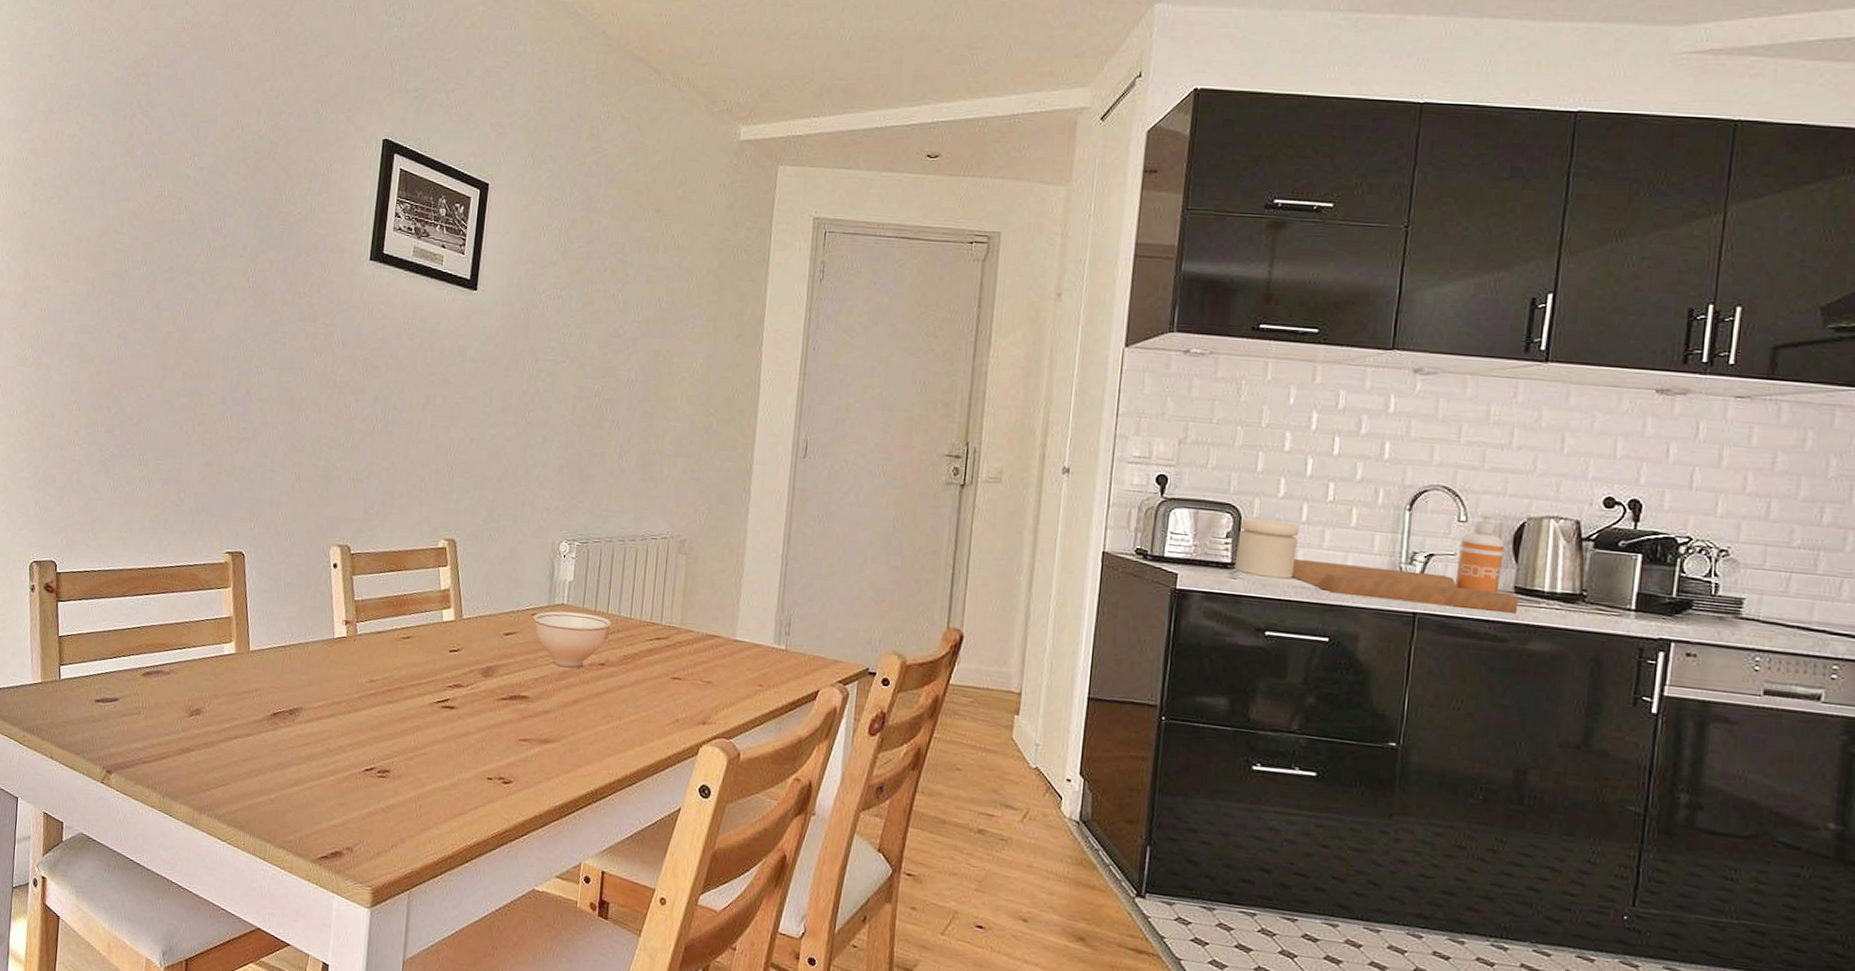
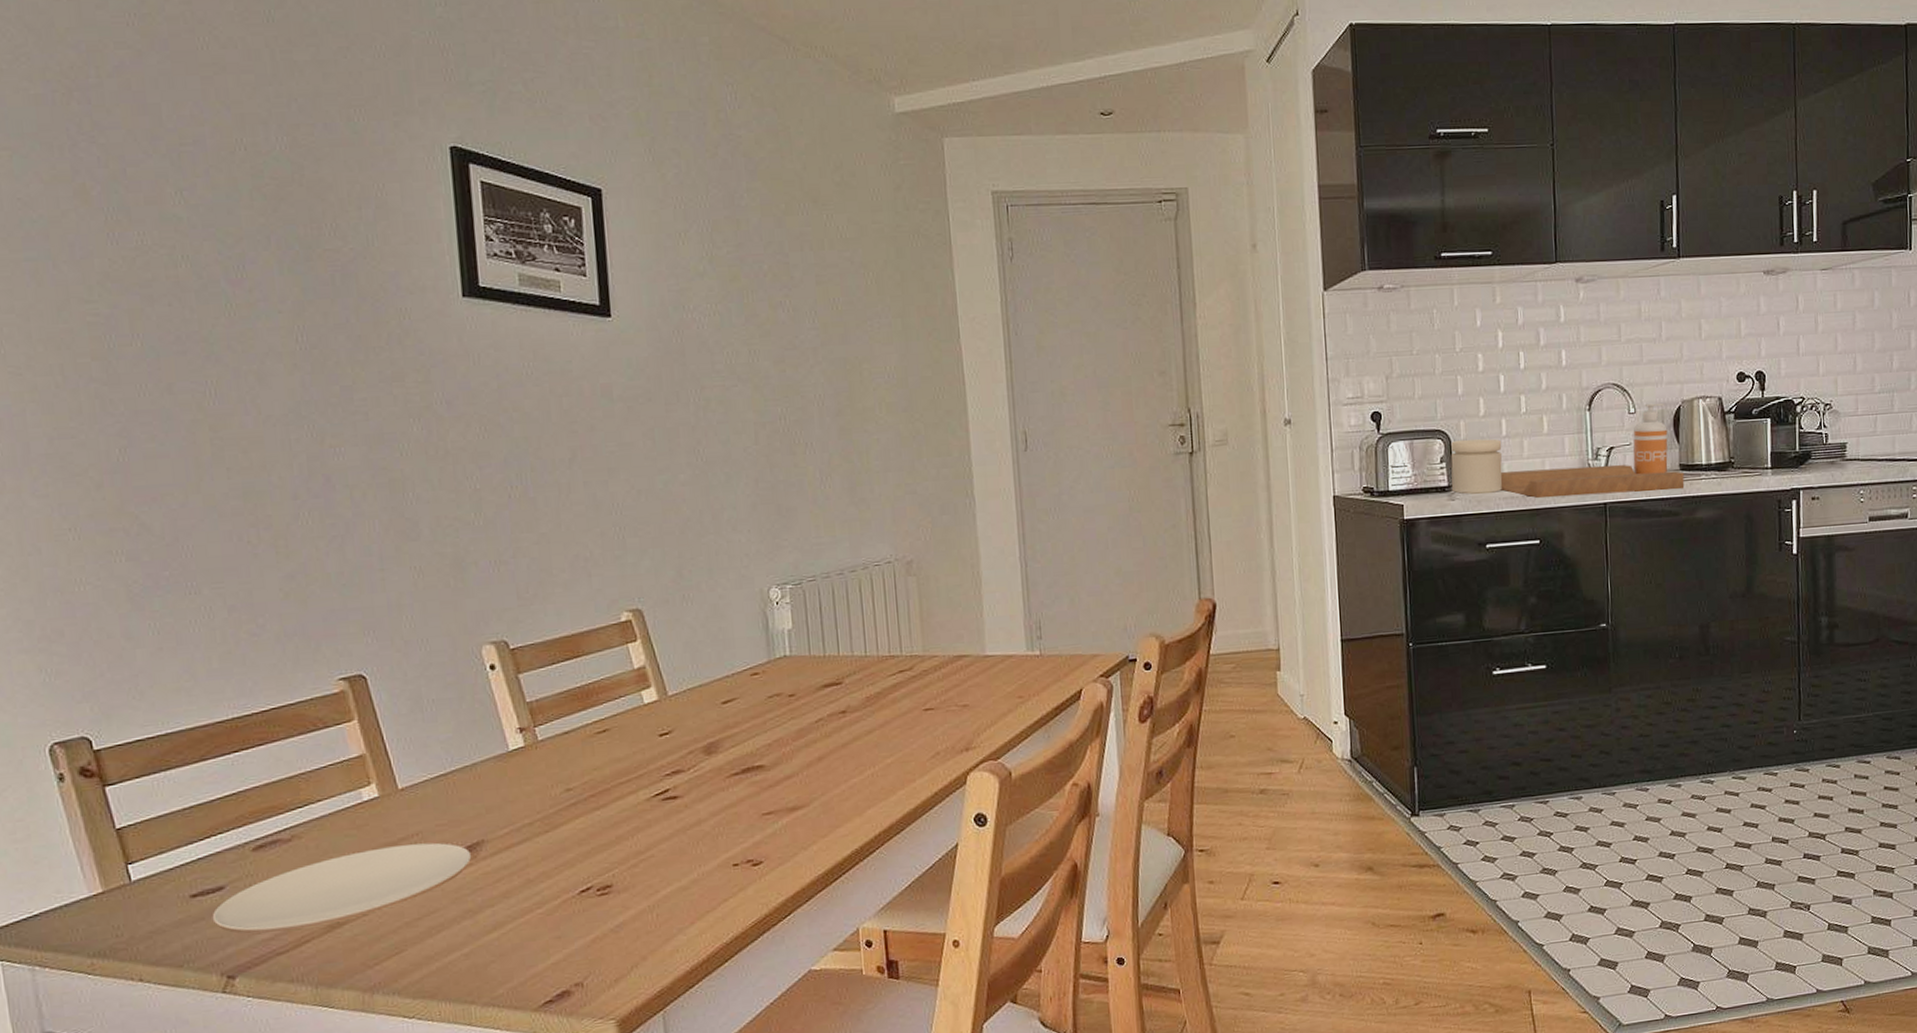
plate: none [105,694,292,748] -> present [212,842,472,934]
bowl: present [533,611,612,668] -> none [753,660,846,725]

